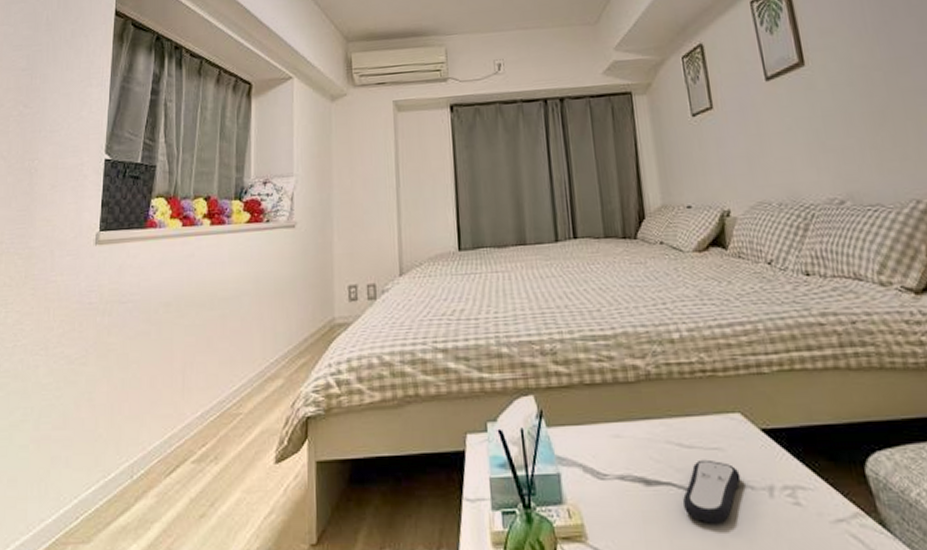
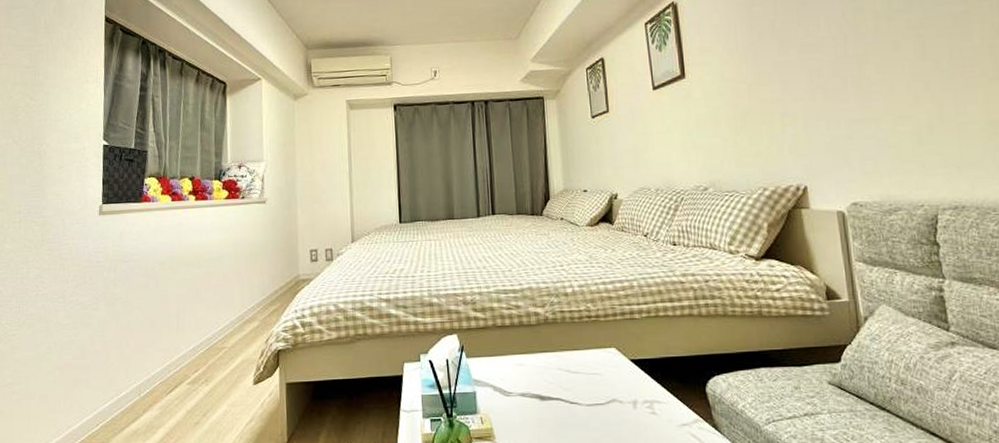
remote control: present [682,459,741,524] -> none [568,381,613,427]

